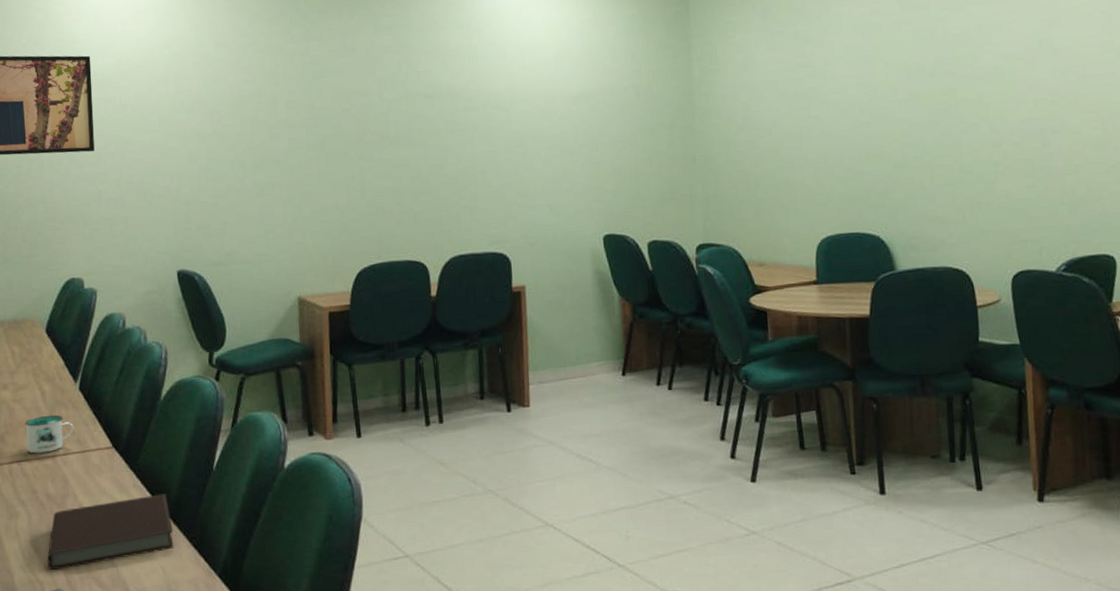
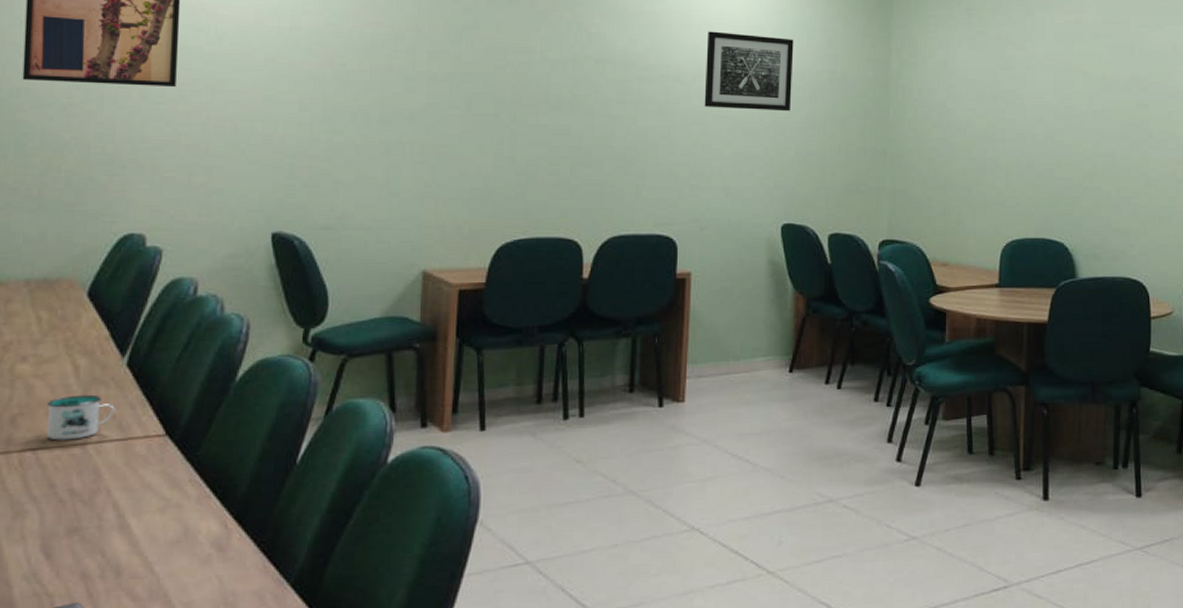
notebook: present [47,494,174,570] -> none [62,490,237,580]
wall art: none [521,58,602,130] -> present [704,31,794,112]

